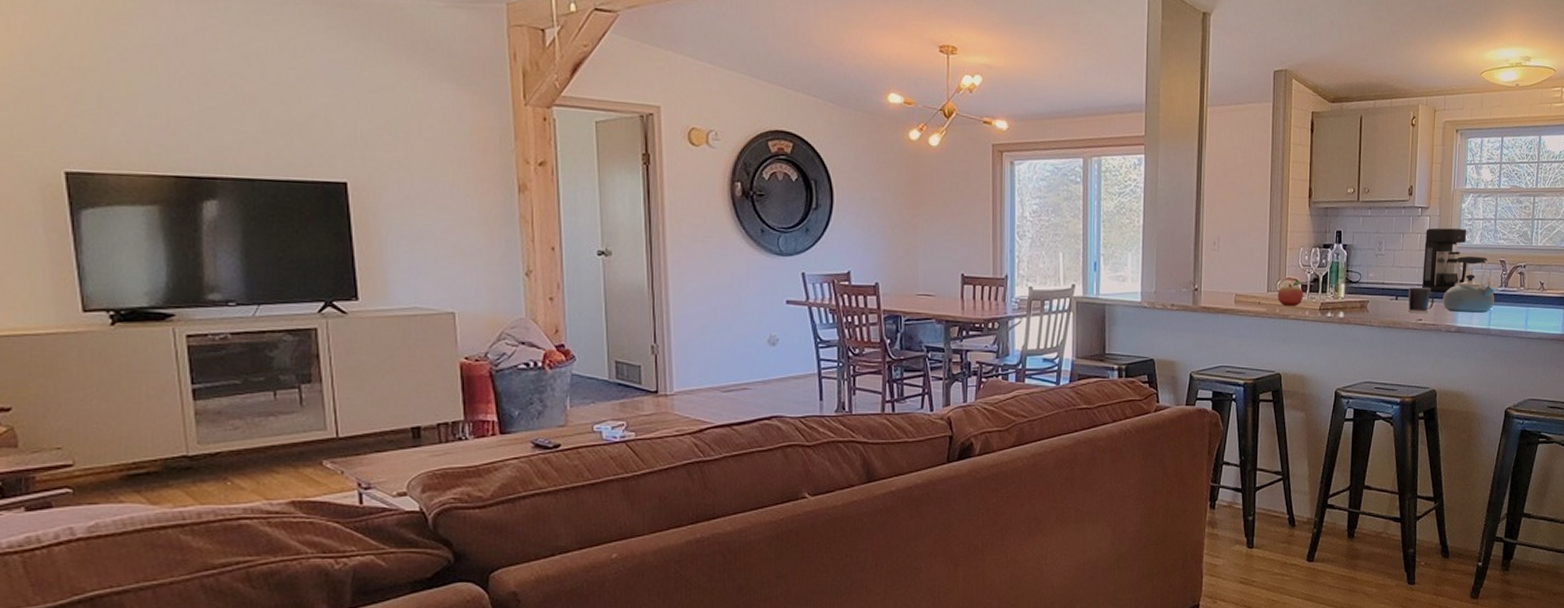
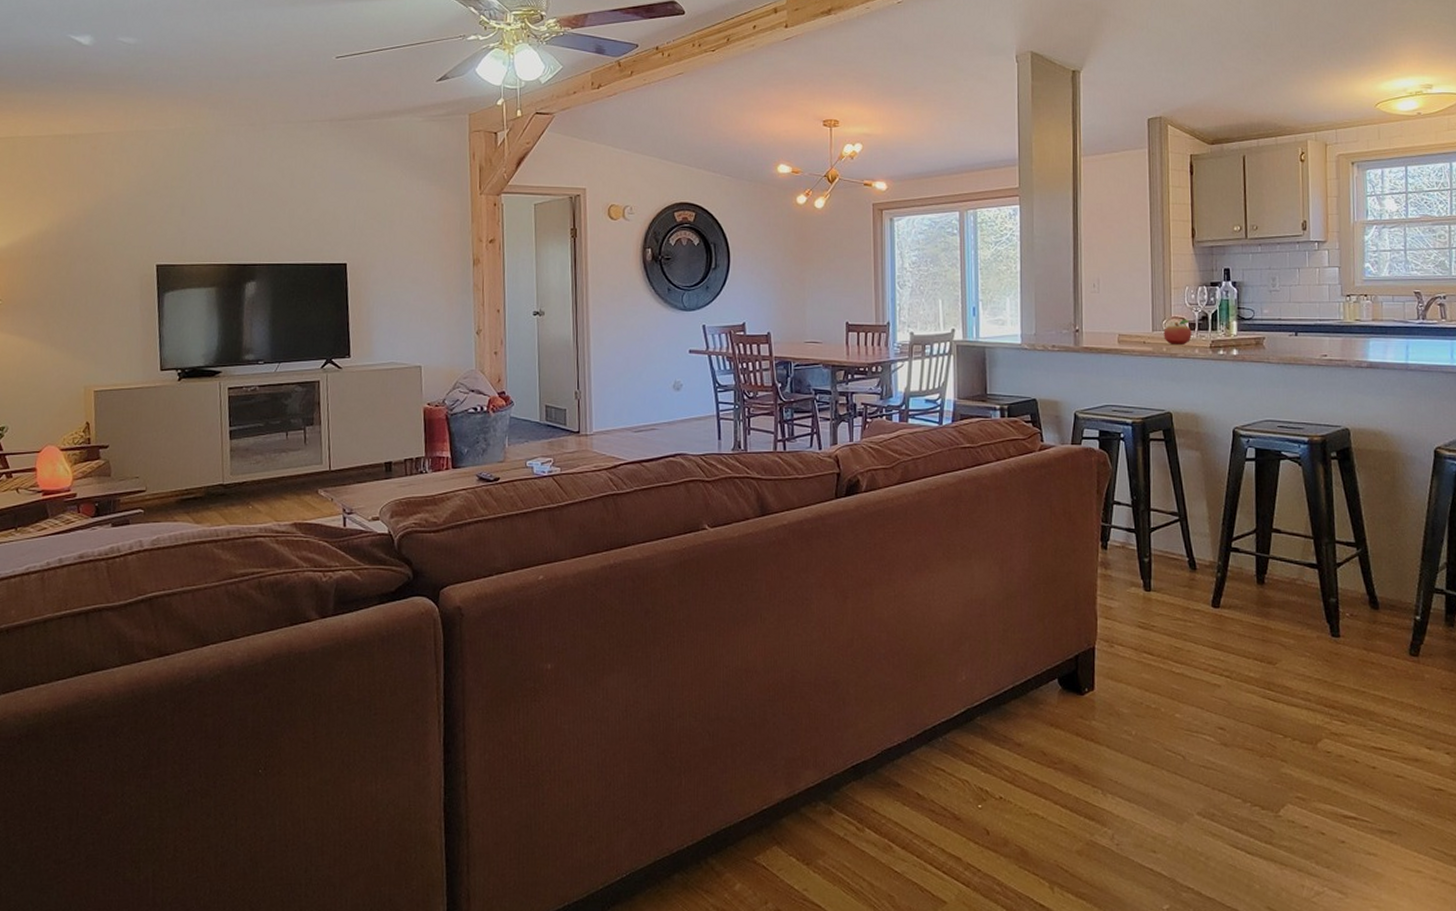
mug: present [1408,287,1434,314] -> none [1310,322,1340,350]
coffee maker: present [1421,228,1467,293] -> none [1324,260,1376,327]
kettle: present [1443,256,1499,314] -> none [1349,288,1415,348]

